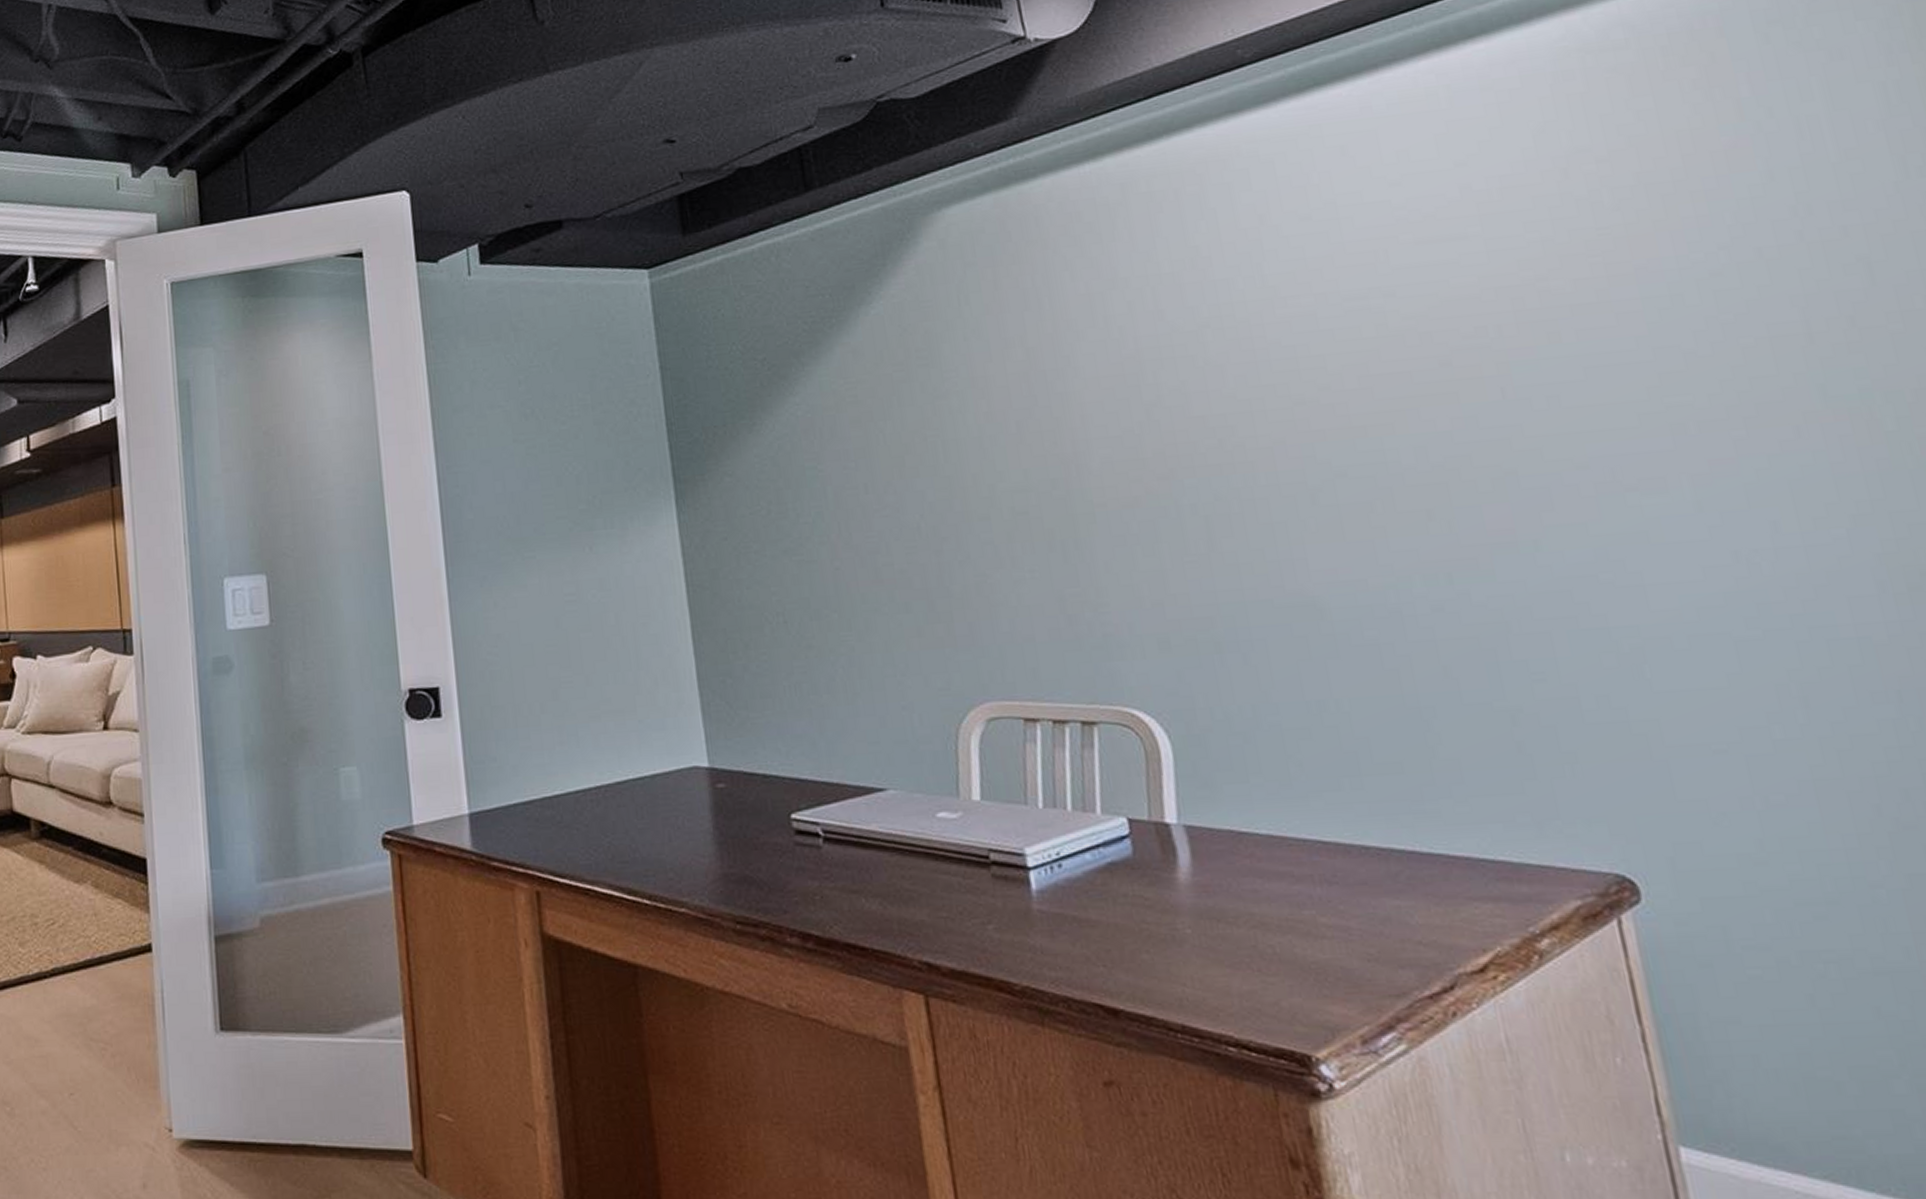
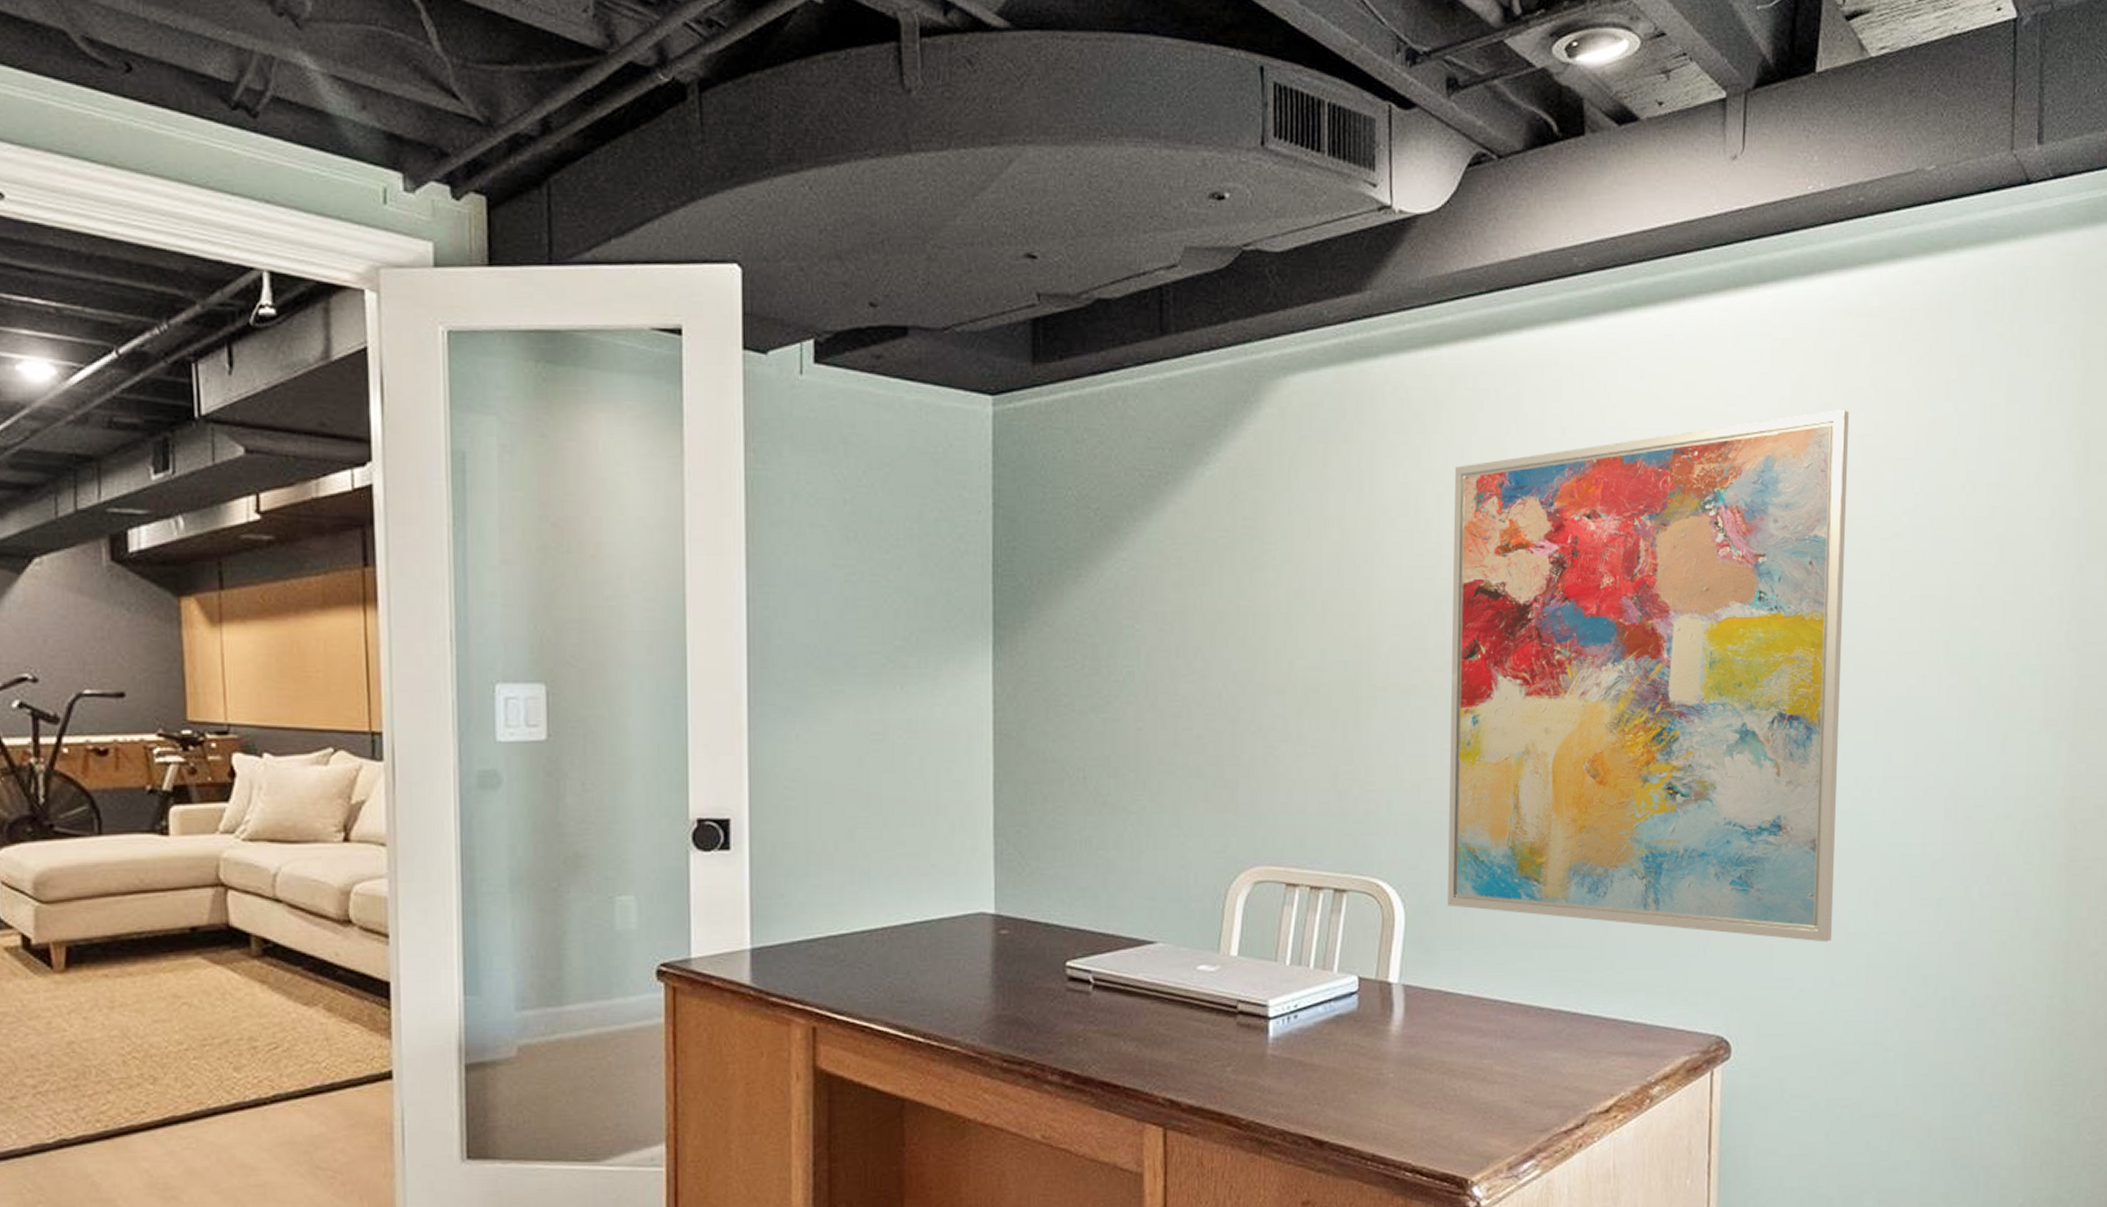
wall art: none [1141,150,1752,754] -> present [1448,410,1850,942]

